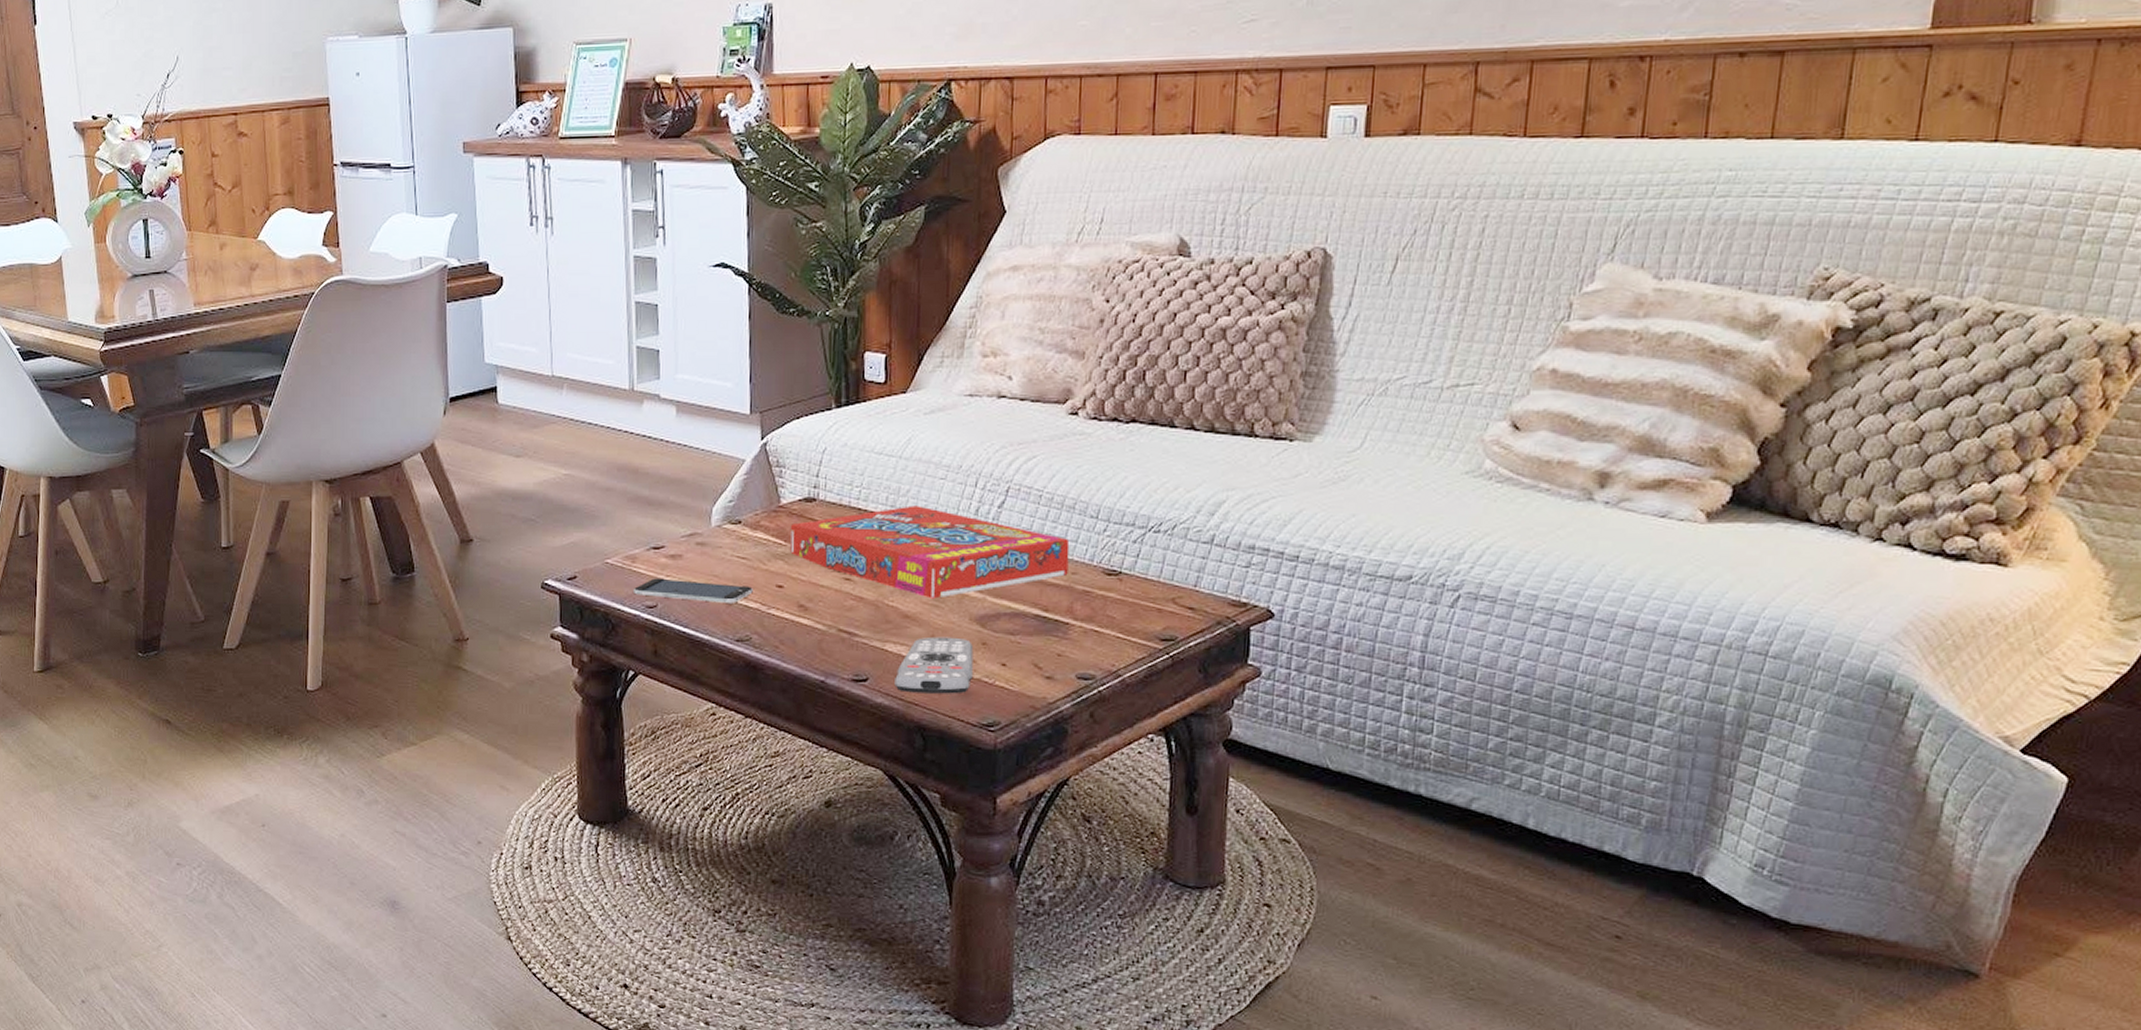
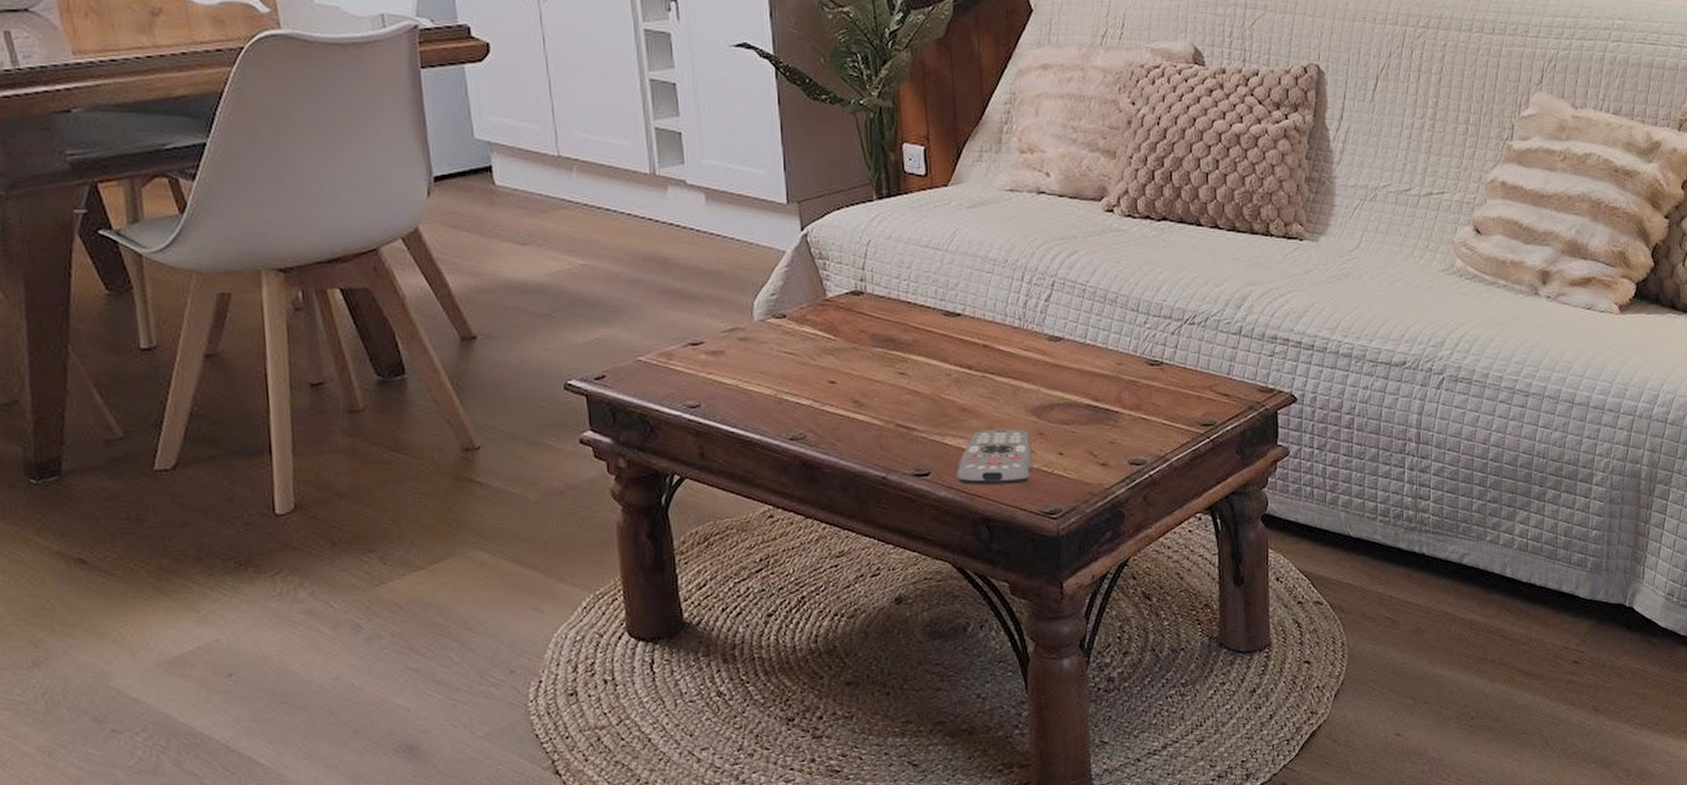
smartphone: present [632,578,753,603] -> none [671,376,804,401]
snack box: present [790,505,1070,599] -> none [840,299,1115,391]

